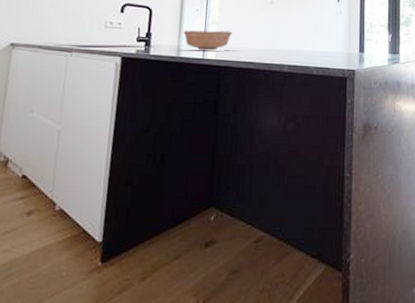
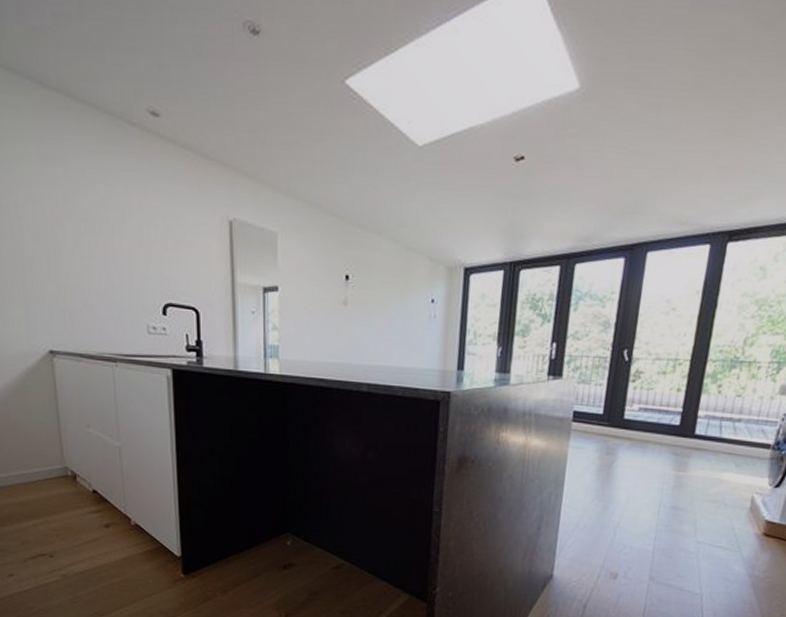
bowl: present [183,30,232,51] -> none [239,338,297,364]

